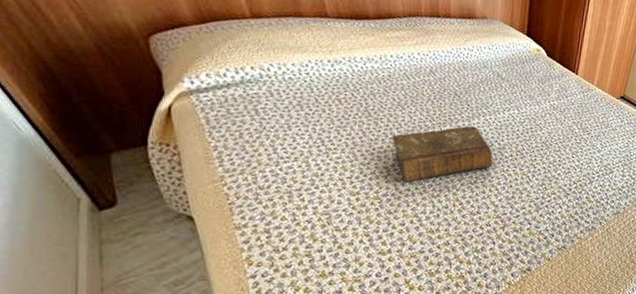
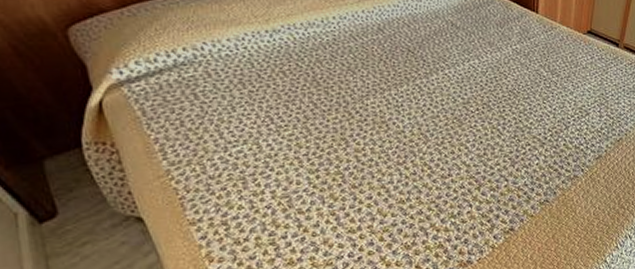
book: present [392,126,493,183] -> none [346,82,458,152]

